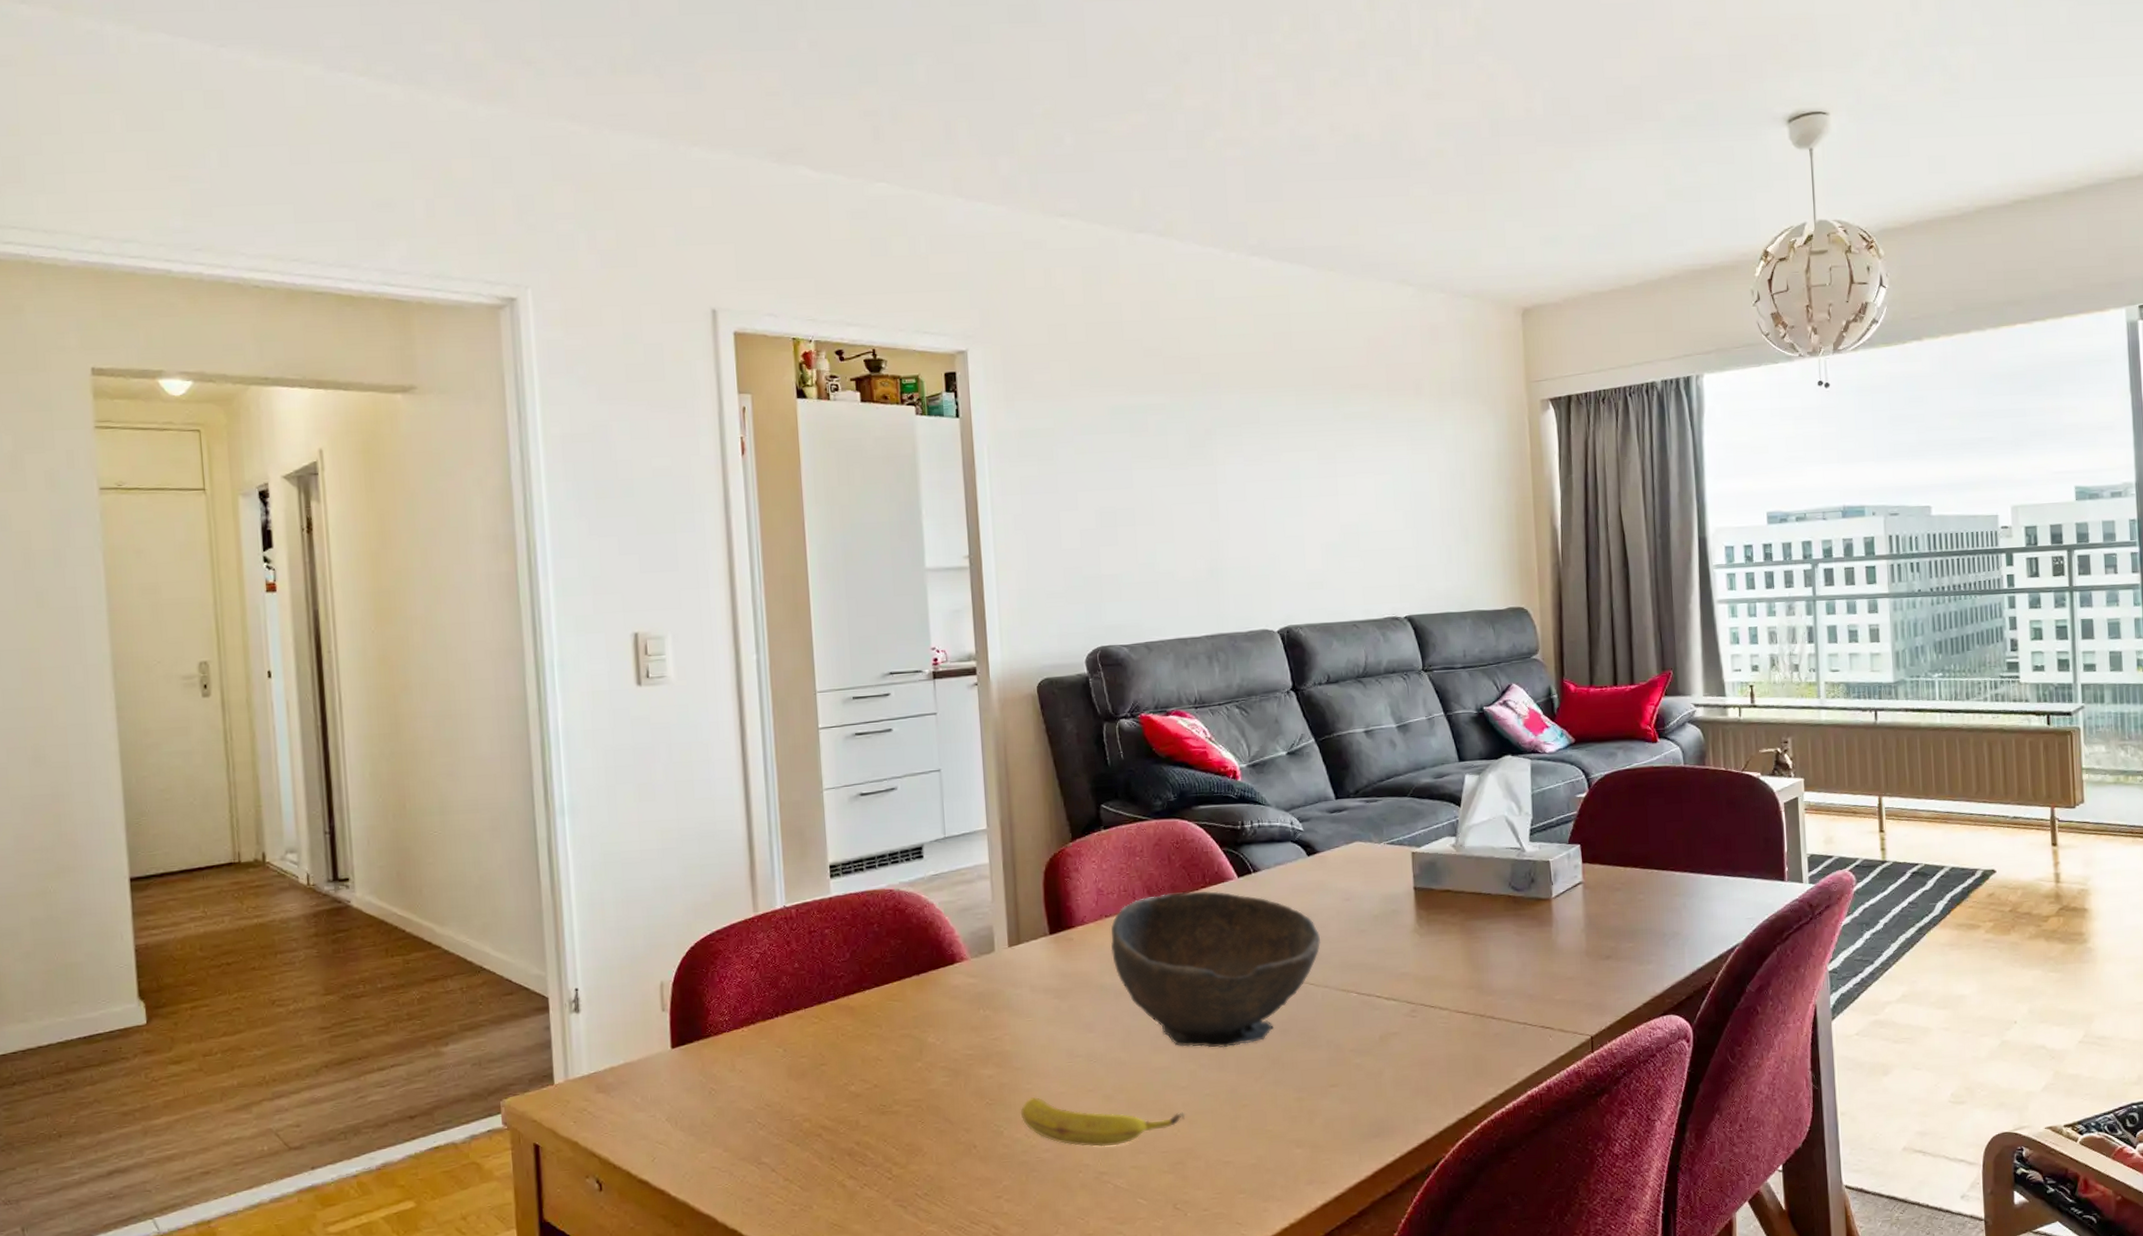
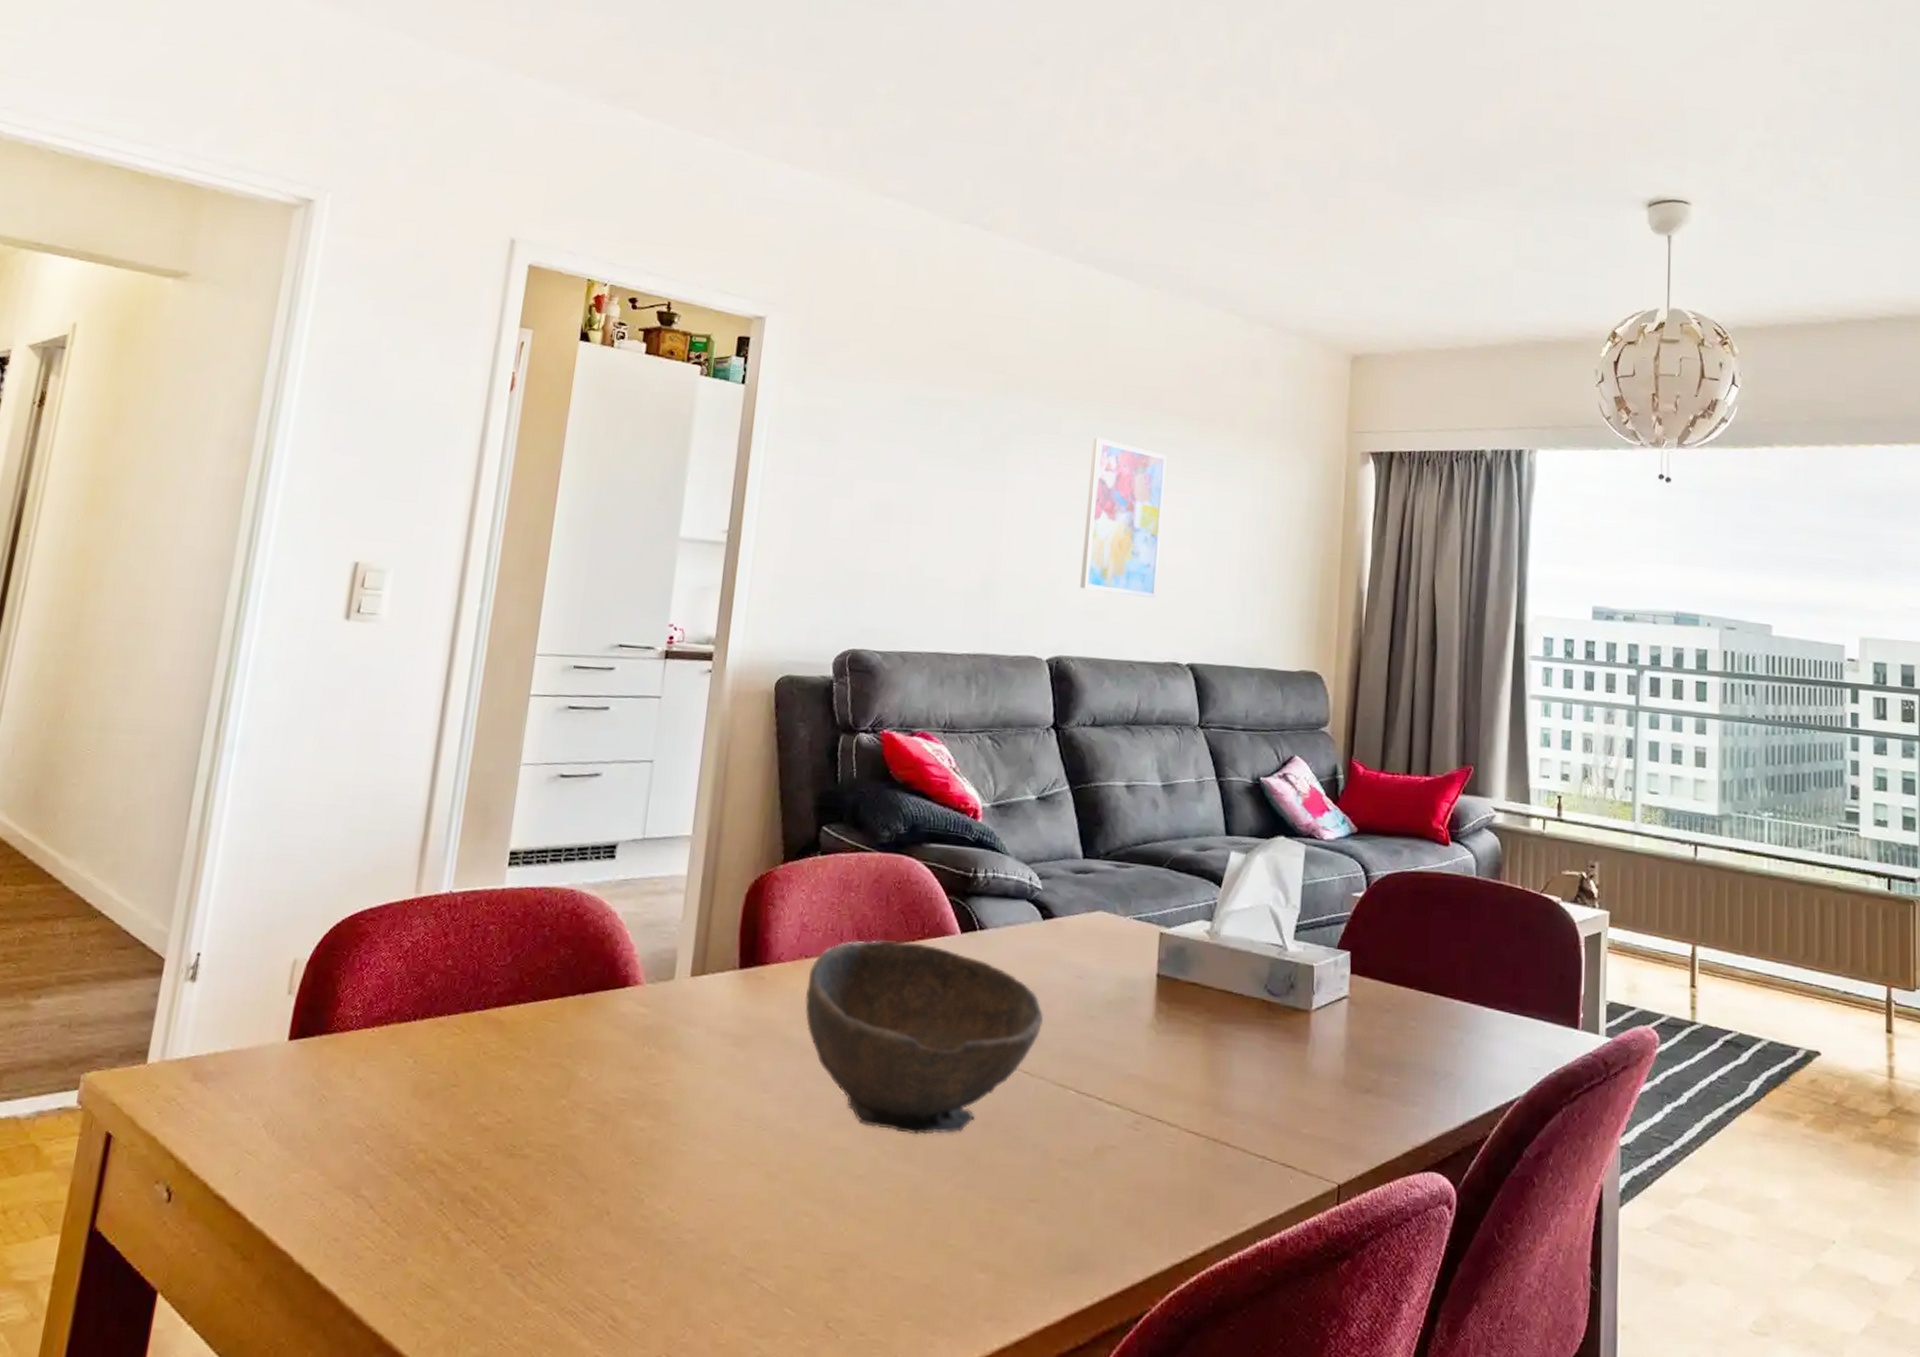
banana: present [1021,1097,1186,1147] -> none [668,1162,857,1237]
wall art: none [1291,420,1369,563] -> present [1080,437,1167,598]

